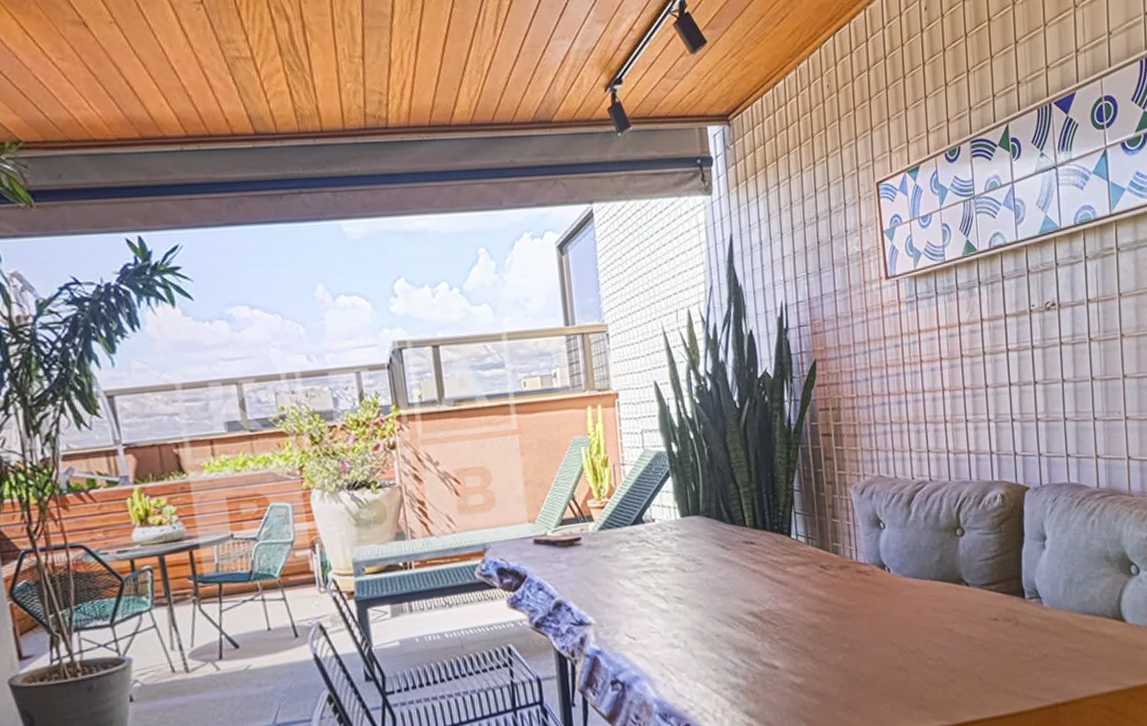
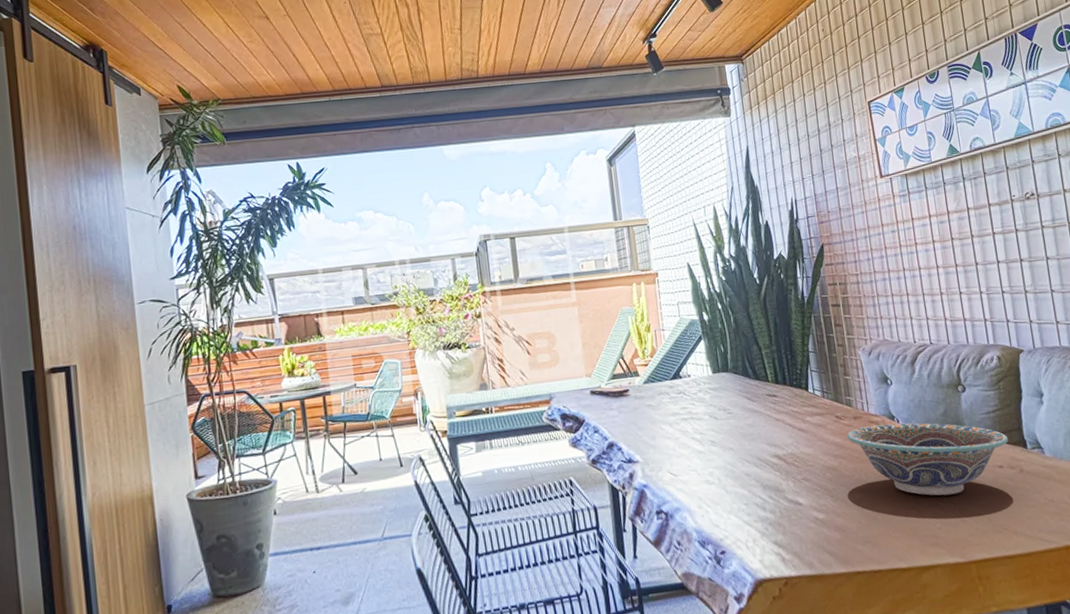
decorative bowl: none [832,572,1006,654] -> present [847,423,1009,496]

